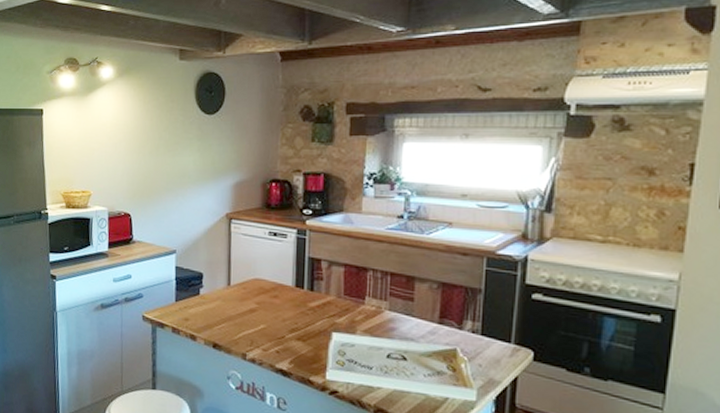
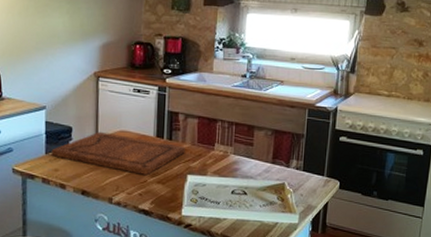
cutting board: none [181,279,329,331] -> present [51,131,185,176]

